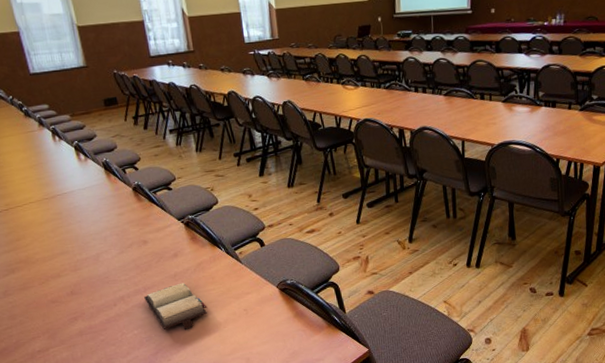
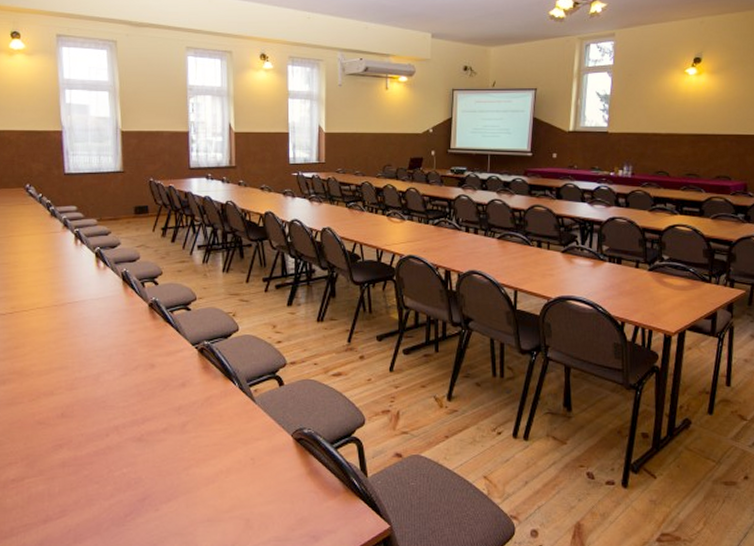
hardback book: present [144,282,208,329] -> none [141,417,210,474]

